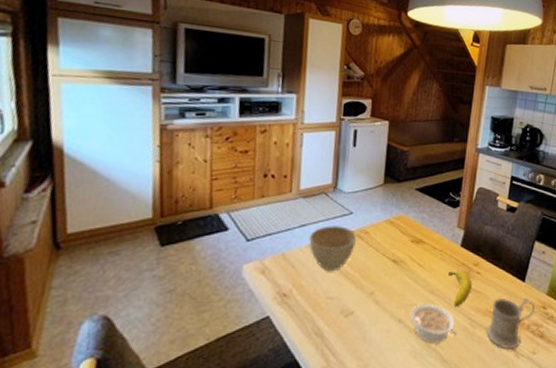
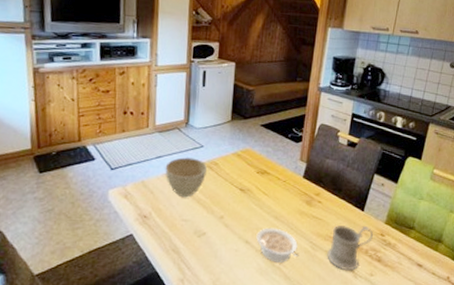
fruit: present [449,270,471,308] -> none [292,199,313,232]

